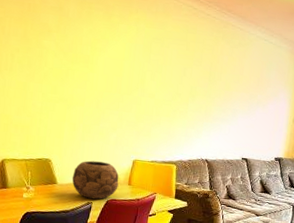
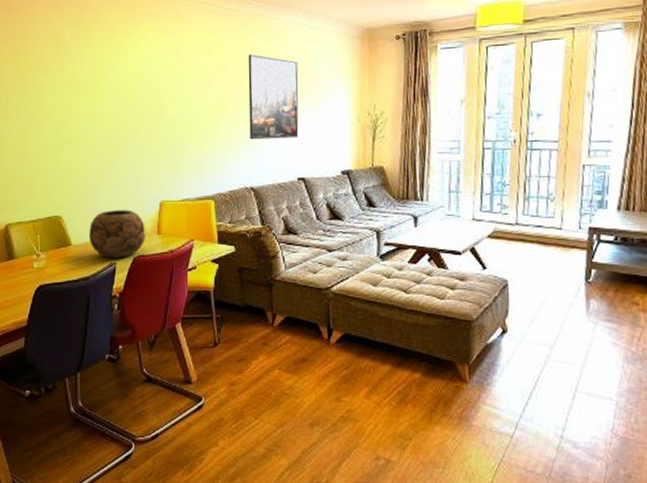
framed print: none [210,55,256,127] -> present [248,54,299,140]

